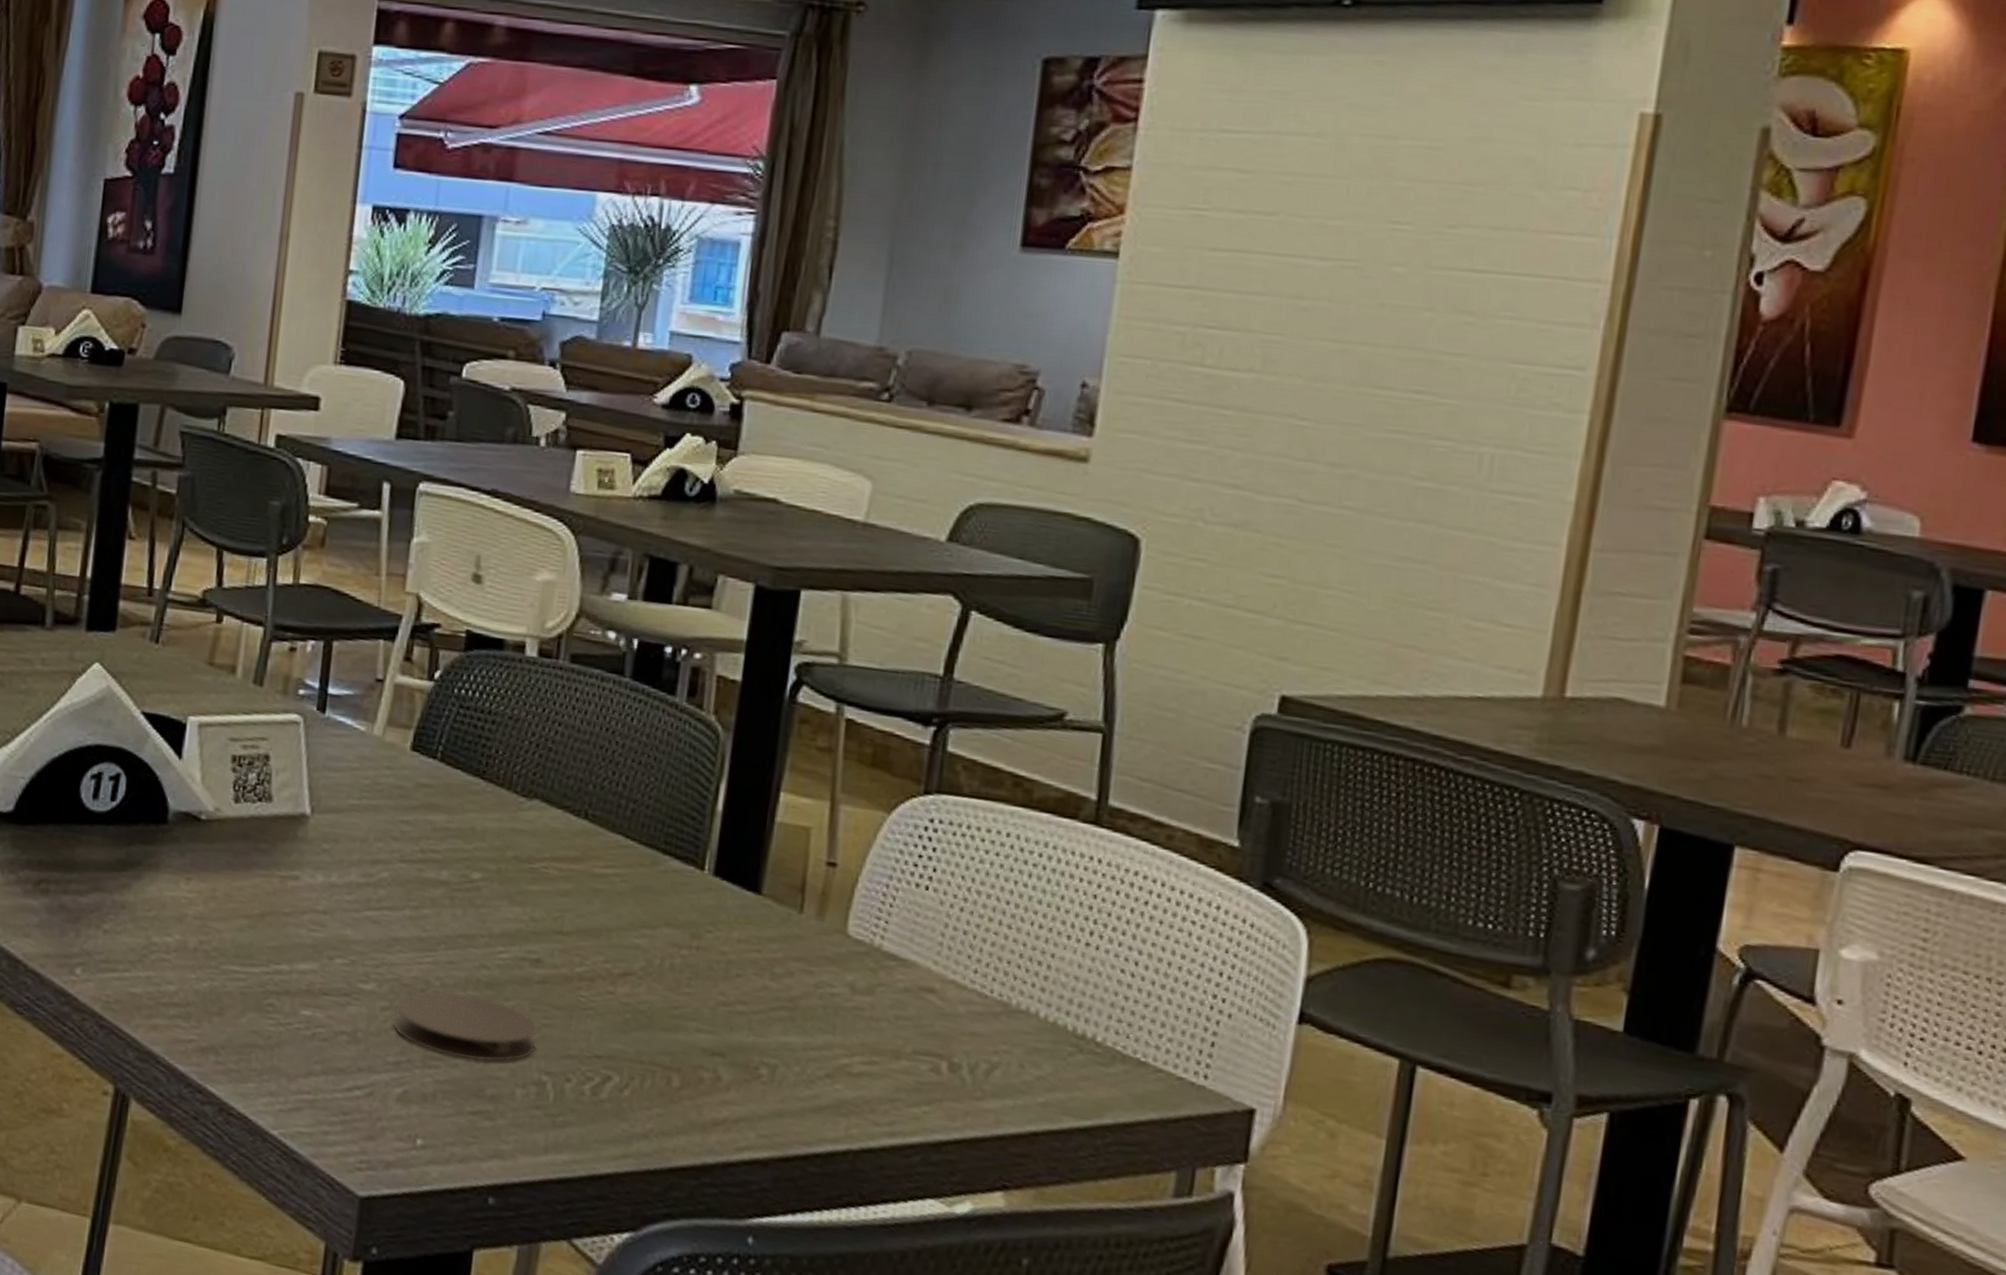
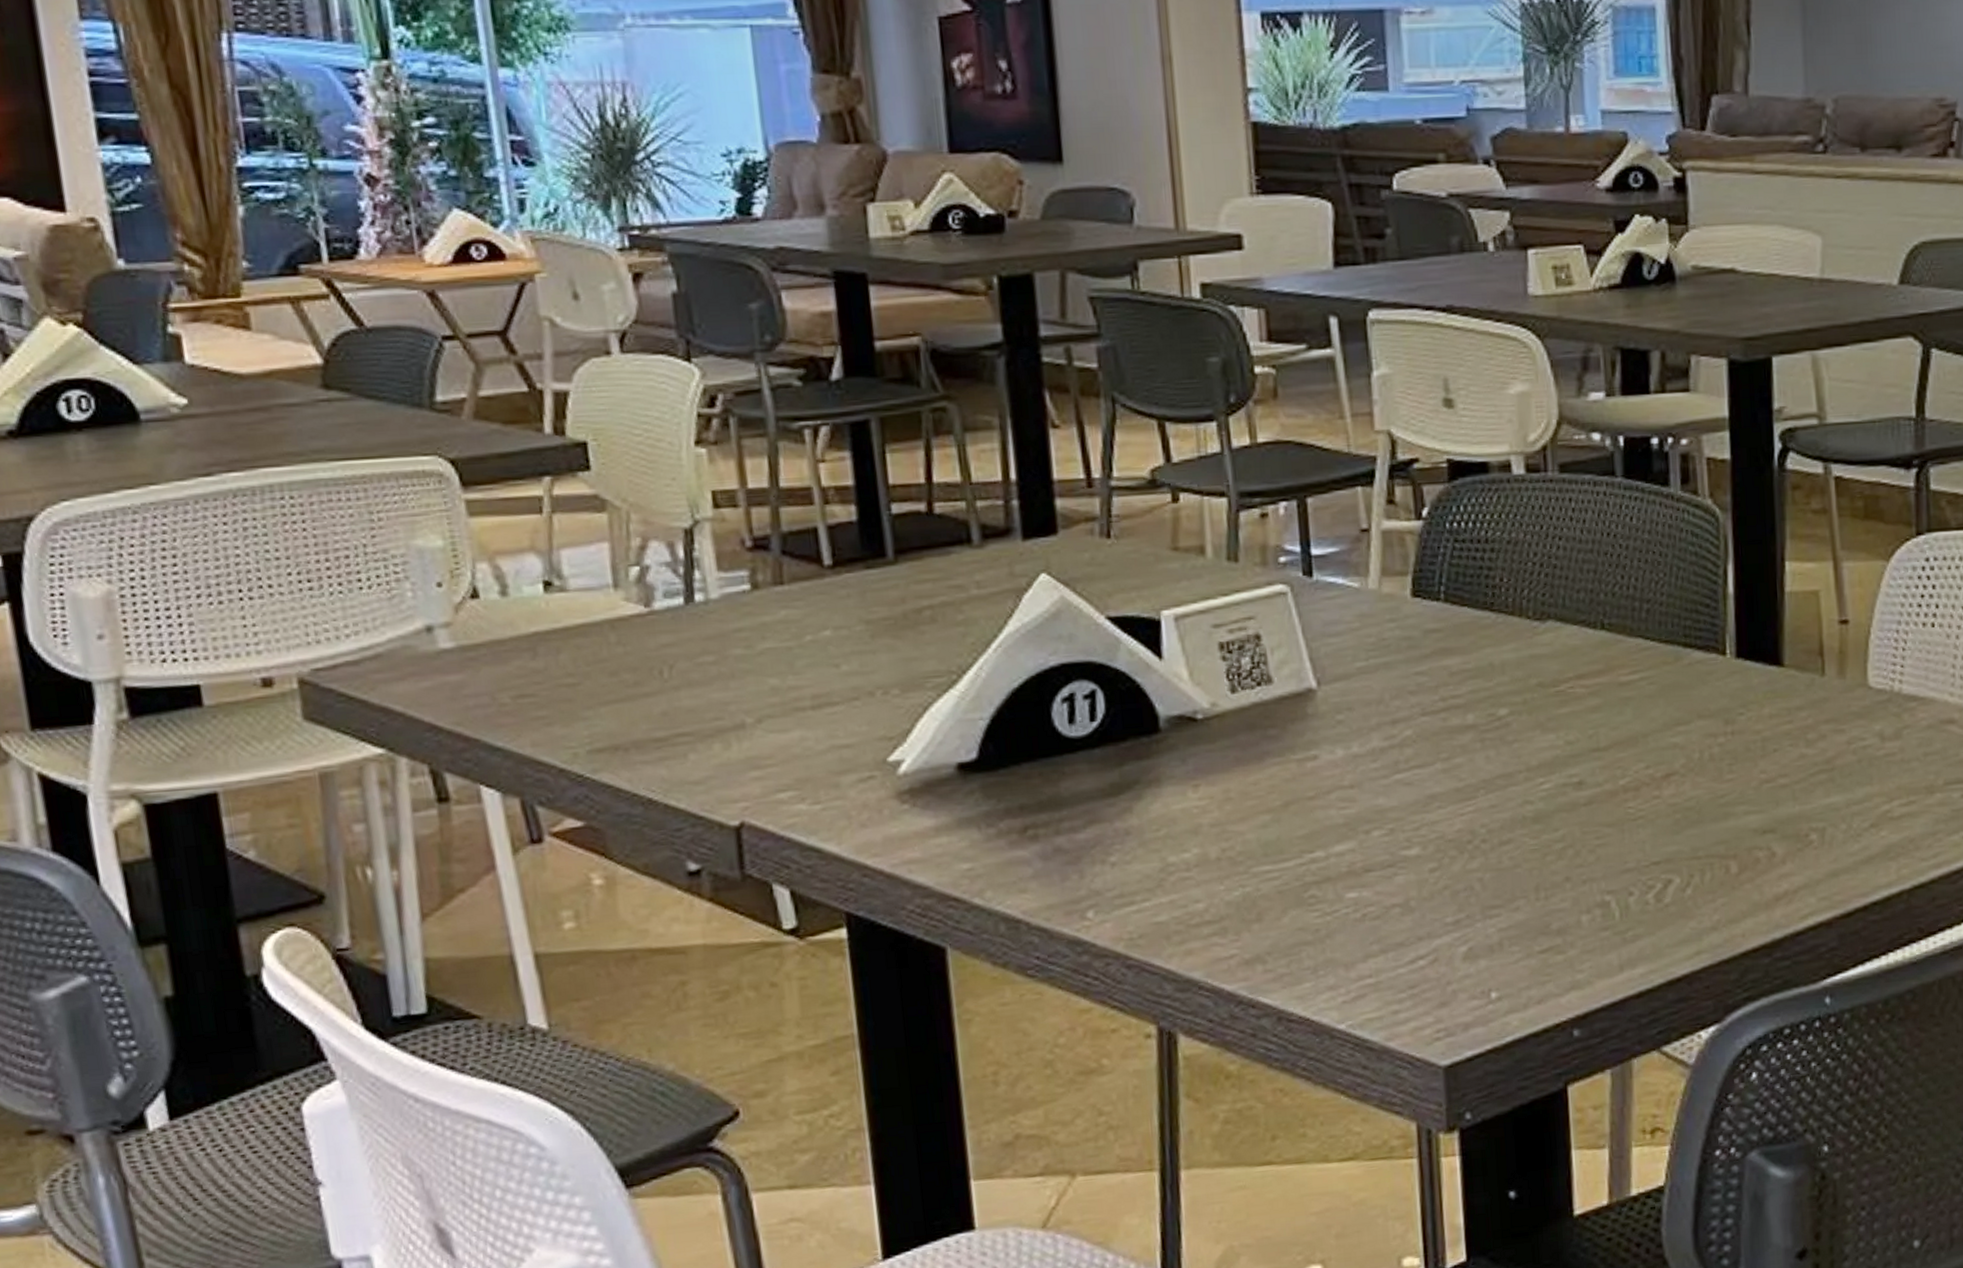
coaster: present [392,990,539,1063] -> none [1443,832,1594,902]

